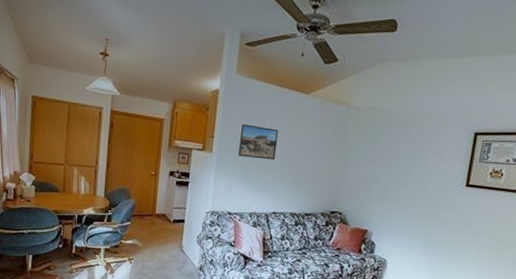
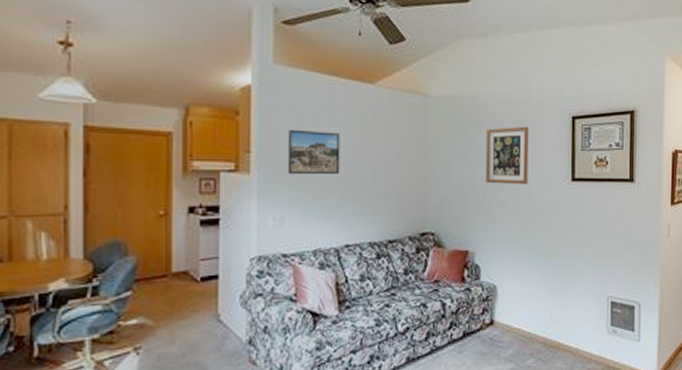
wall art: none [389,136,434,185] -> present [486,126,529,185]

